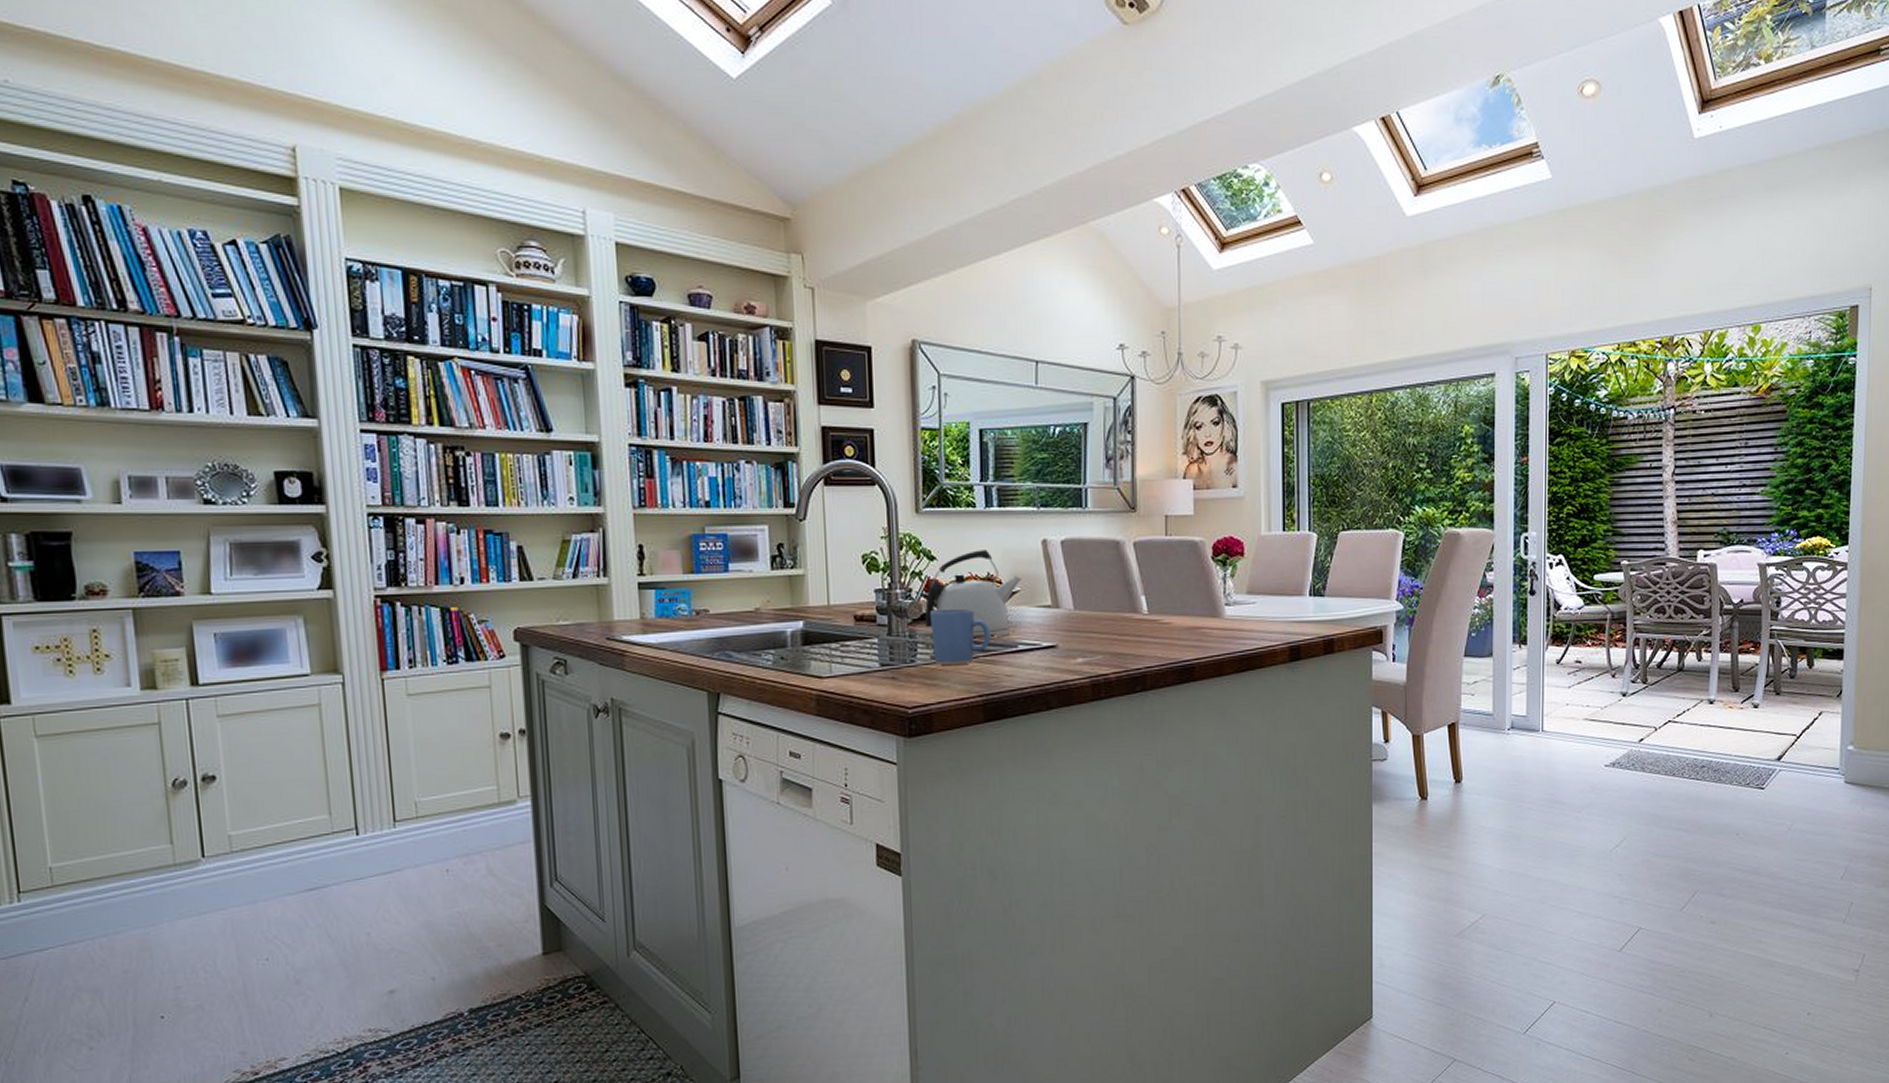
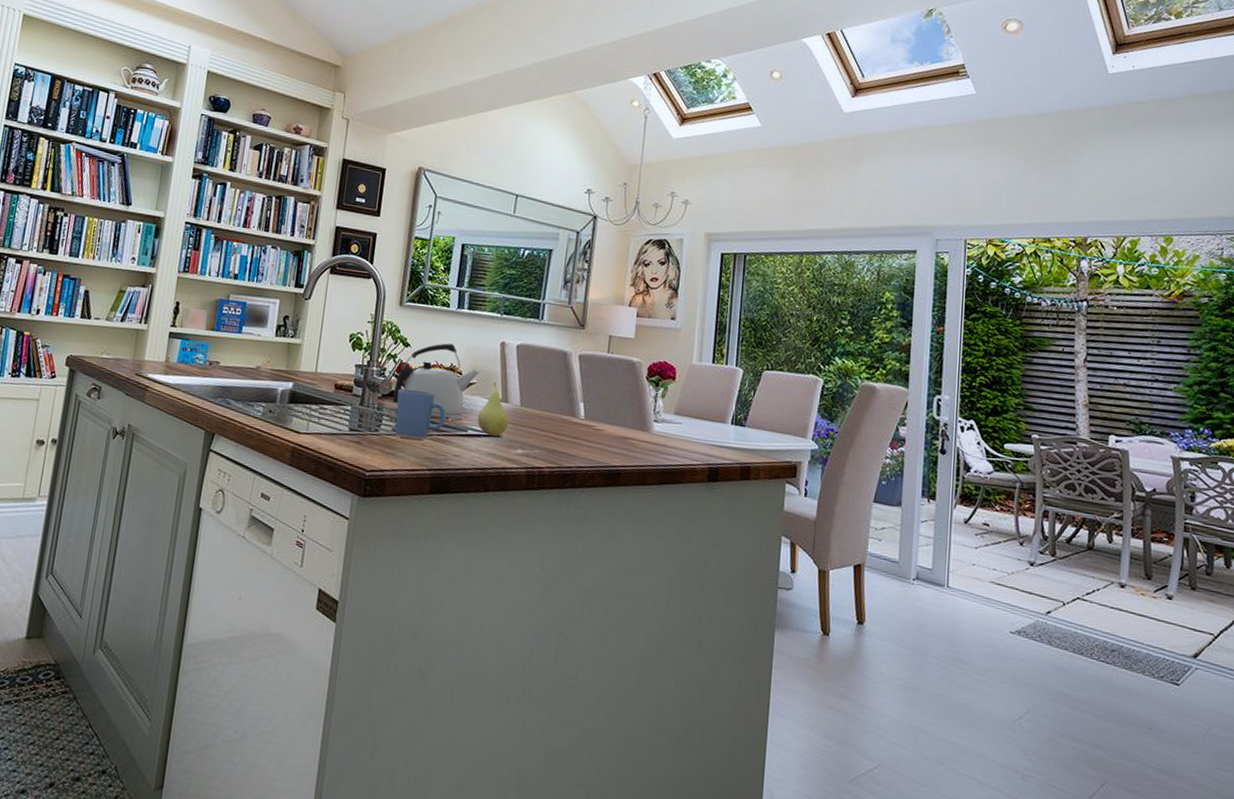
fruit: none [1026,586,1064,649] -> present [477,381,509,437]

